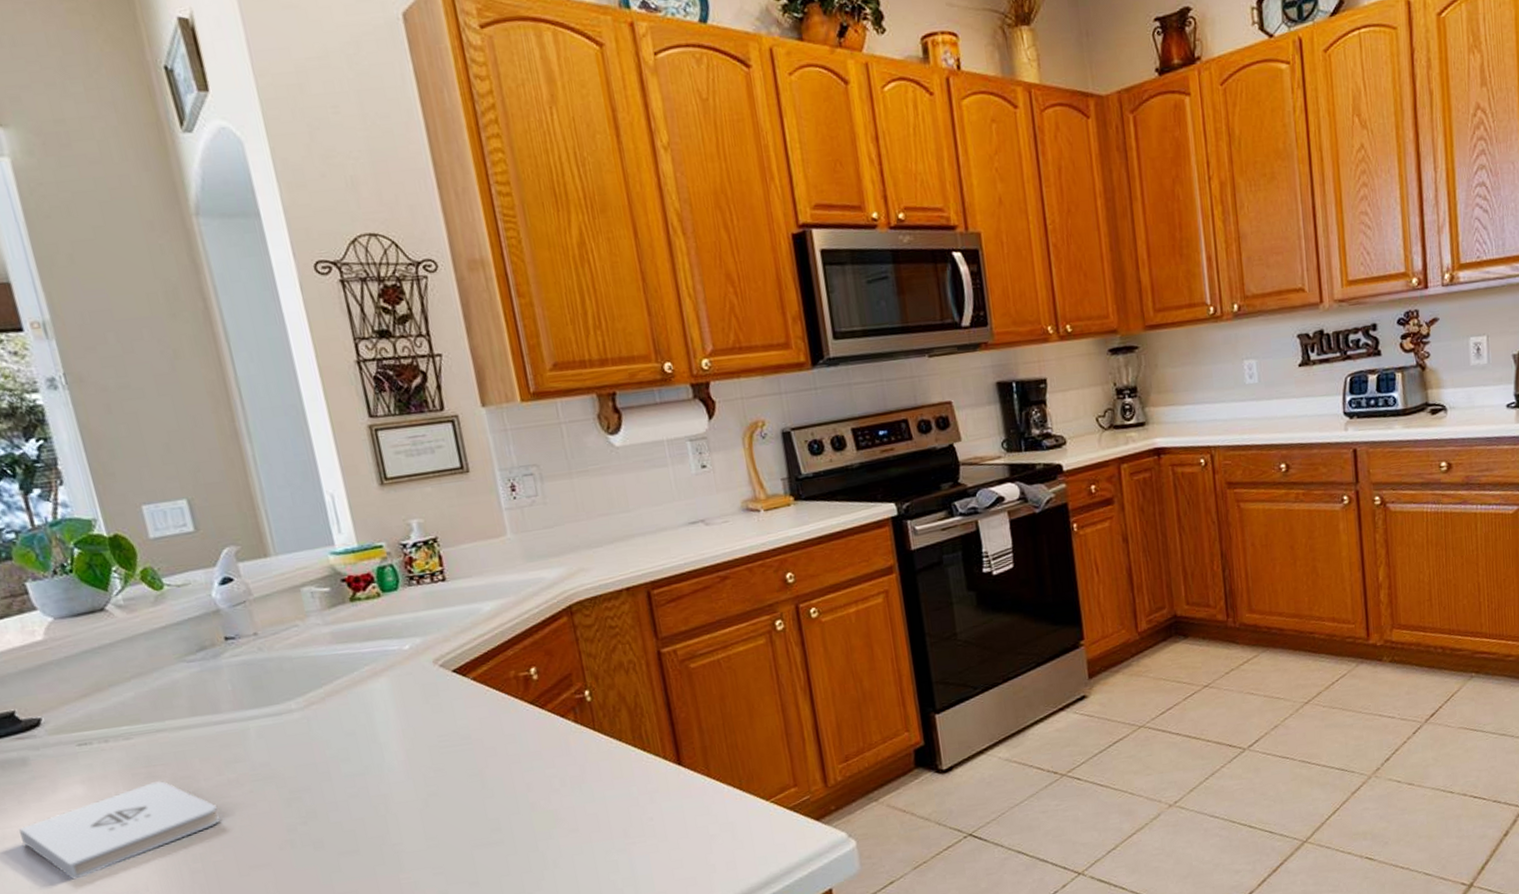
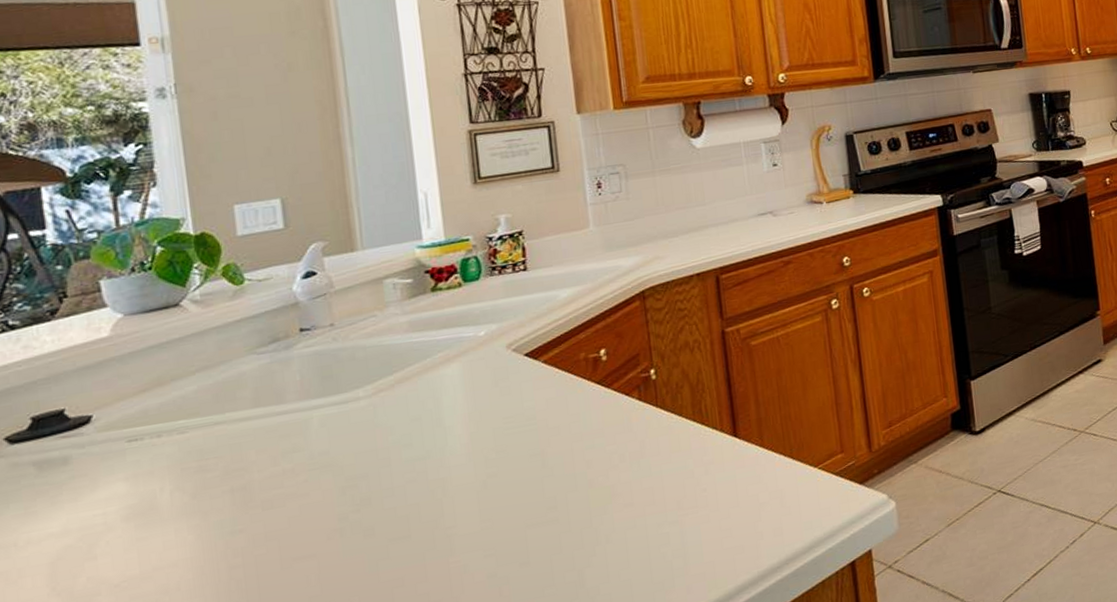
notepad: present [19,781,221,880] -> none [47,474,270,583]

